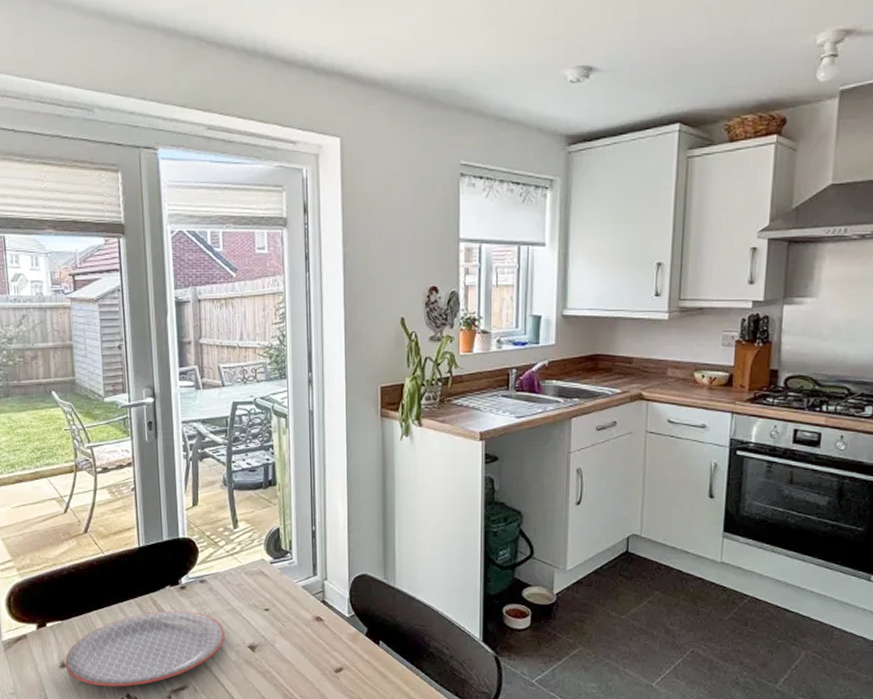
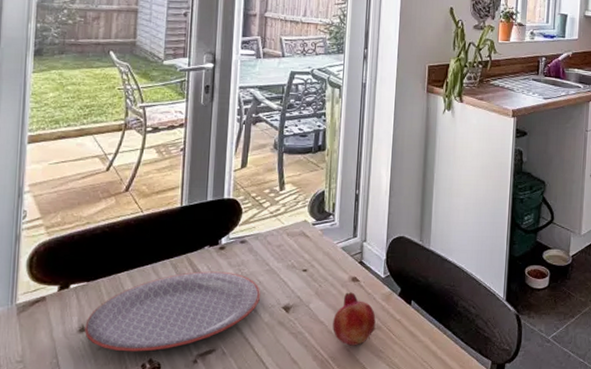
fruit: none [300,632,344,687] -> present [333,292,376,347]

